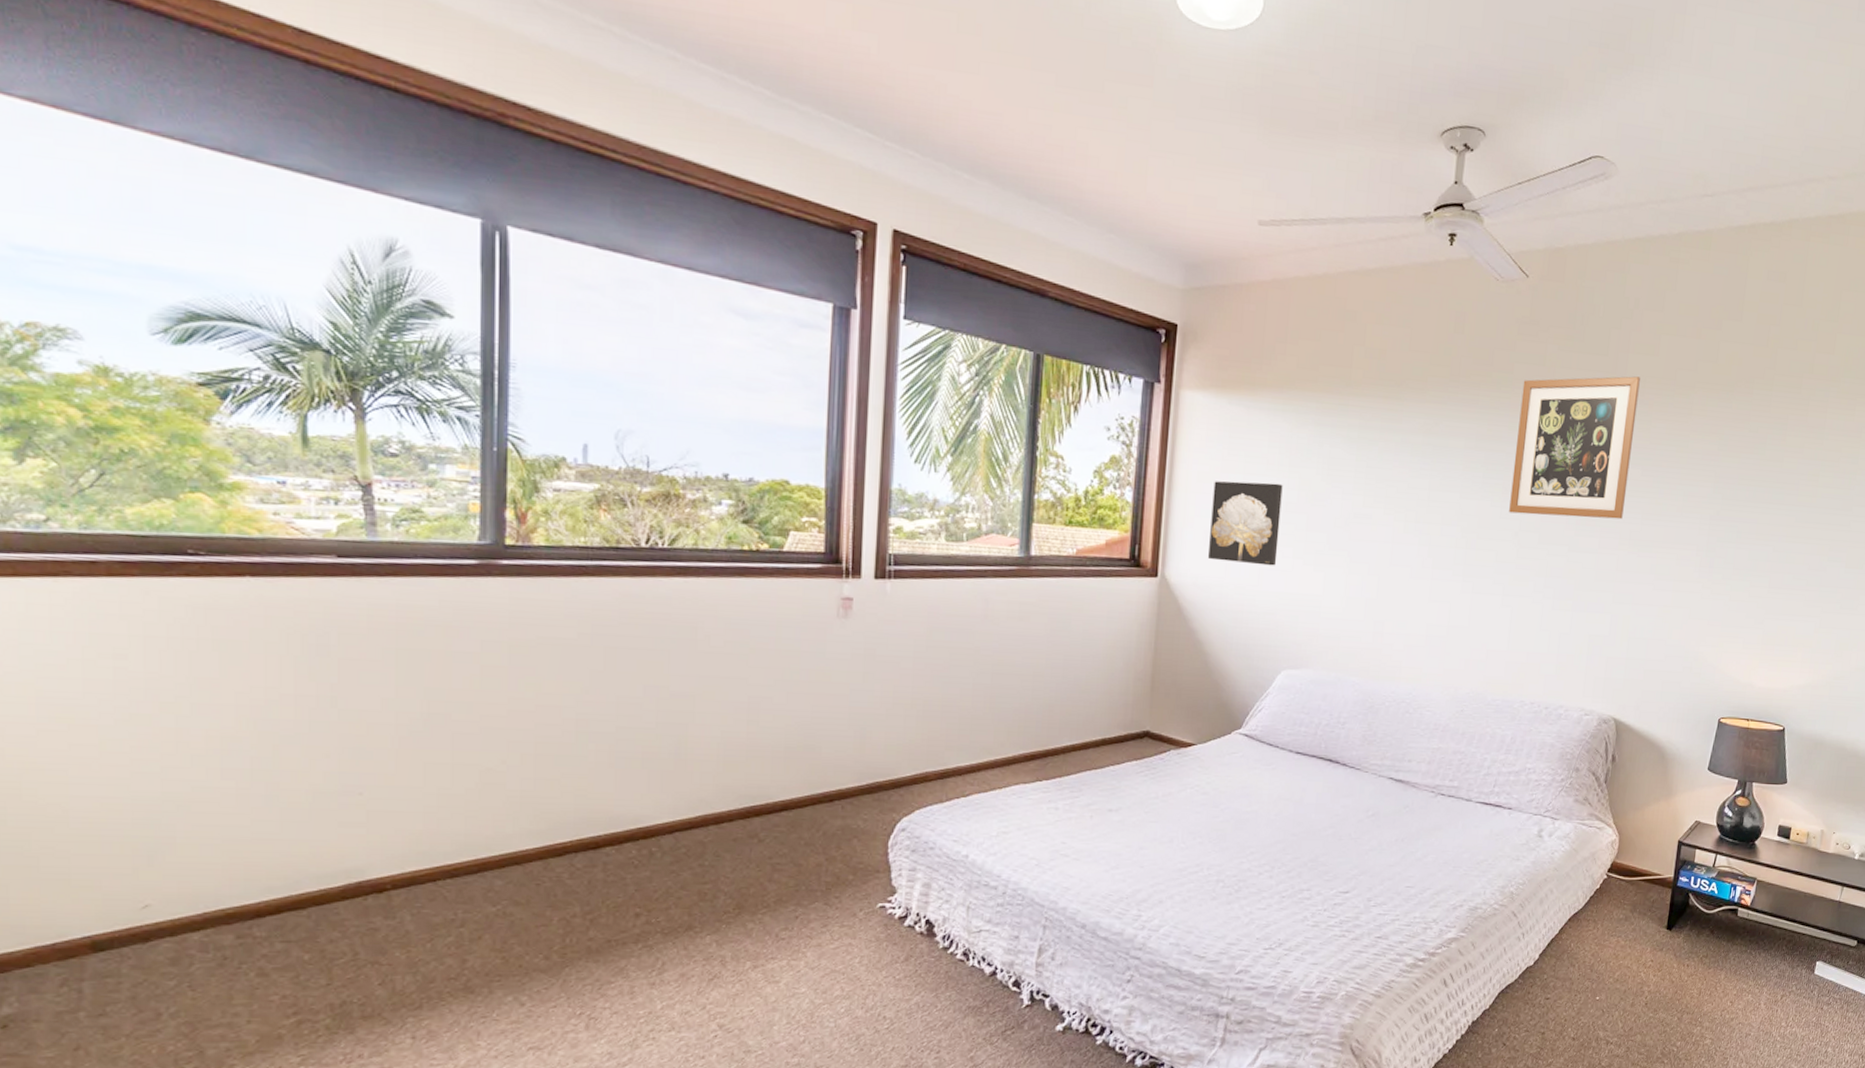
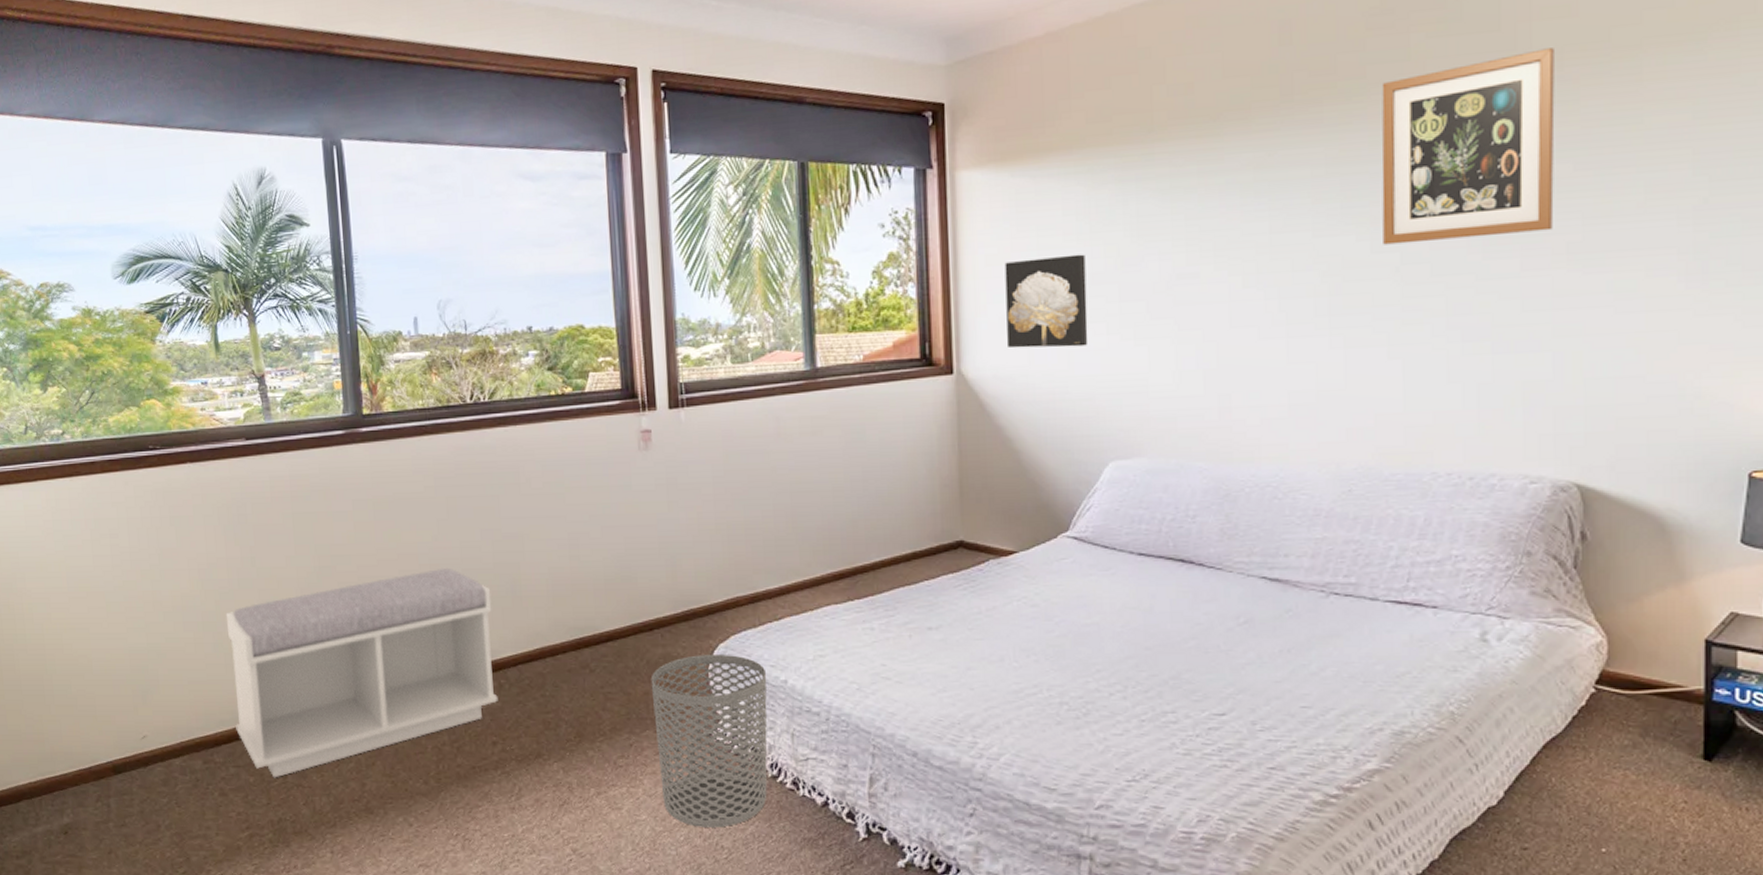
bench: none [287,724,650,955] -> present [225,567,498,778]
waste bin: none [825,828,949,999] -> present [650,655,768,828]

